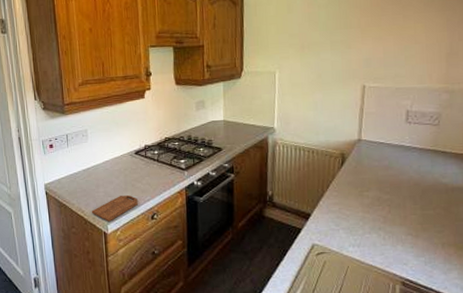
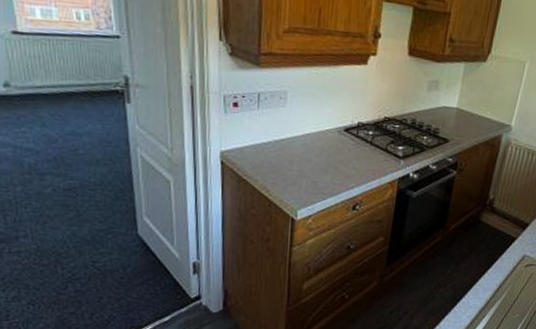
cutting board: present [91,195,138,222] -> none [278,178,339,207]

